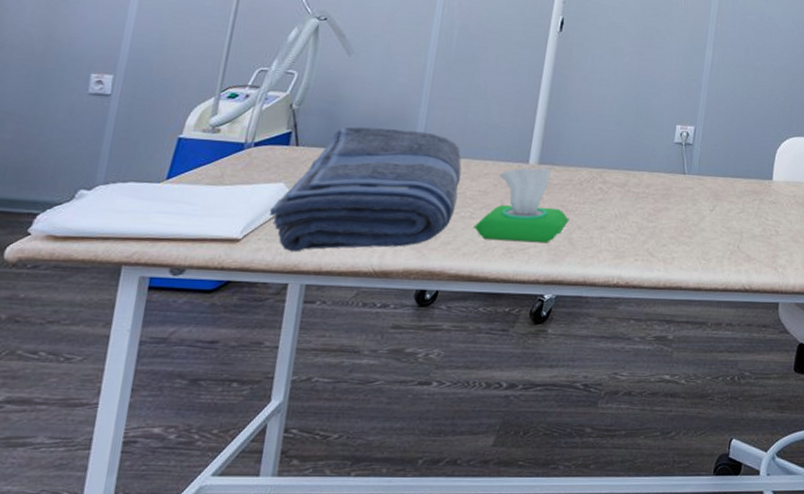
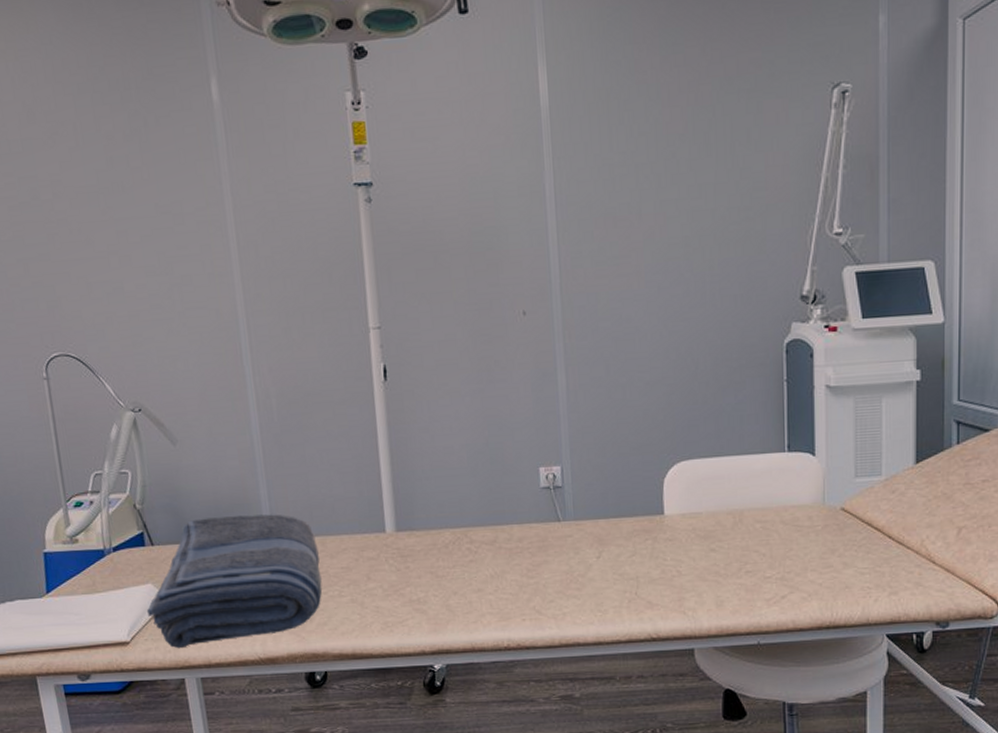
wet wipes pack: present [473,168,569,242] -> none [345,535,442,616]

